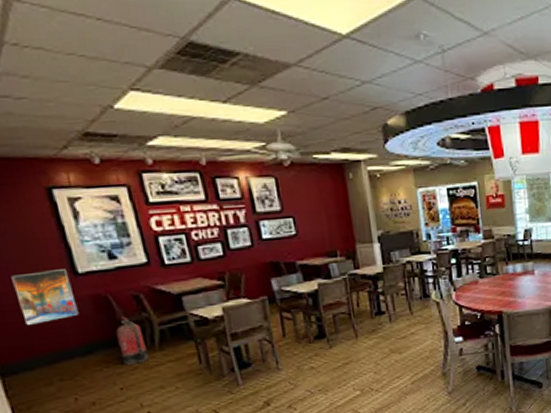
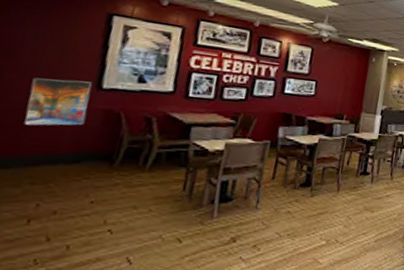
fire extinguisher: present [116,316,150,366] -> none [105,134,140,182]

